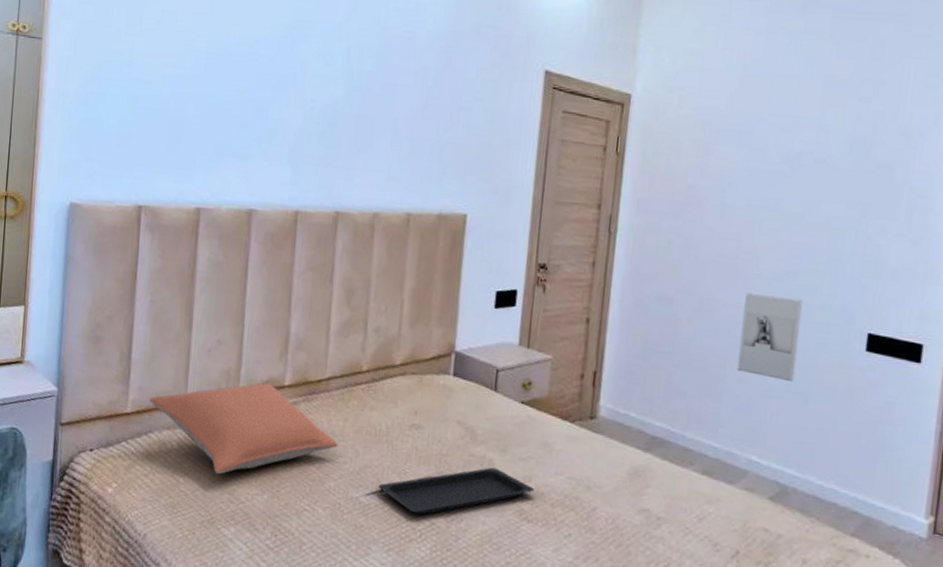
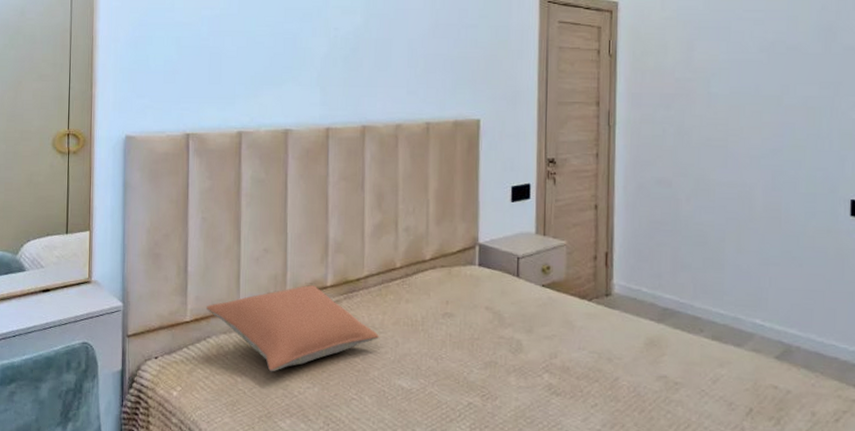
serving tray: present [377,467,535,515] -> none [417,347,561,396]
wall sculpture: present [737,292,804,382] -> none [735,170,790,249]

